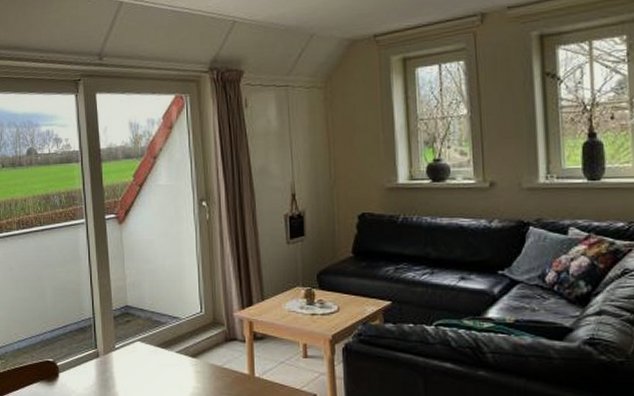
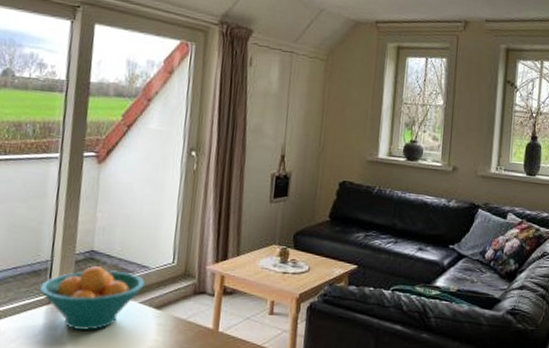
fruit bowl: none [87,320,179,380] -> present [39,266,146,330]

